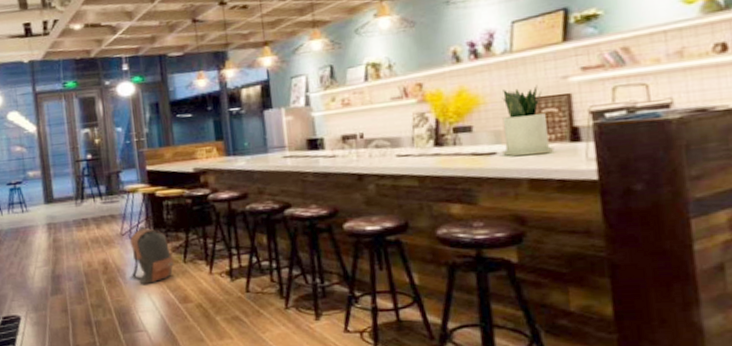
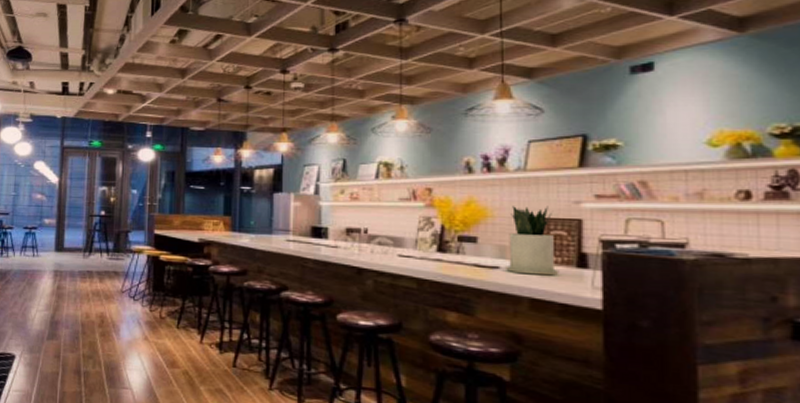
backpack: present [129,226,175,285] -> none [123,286,168,344]

